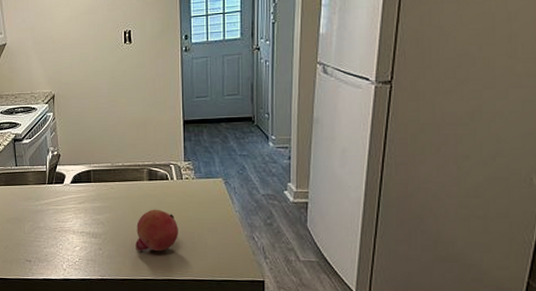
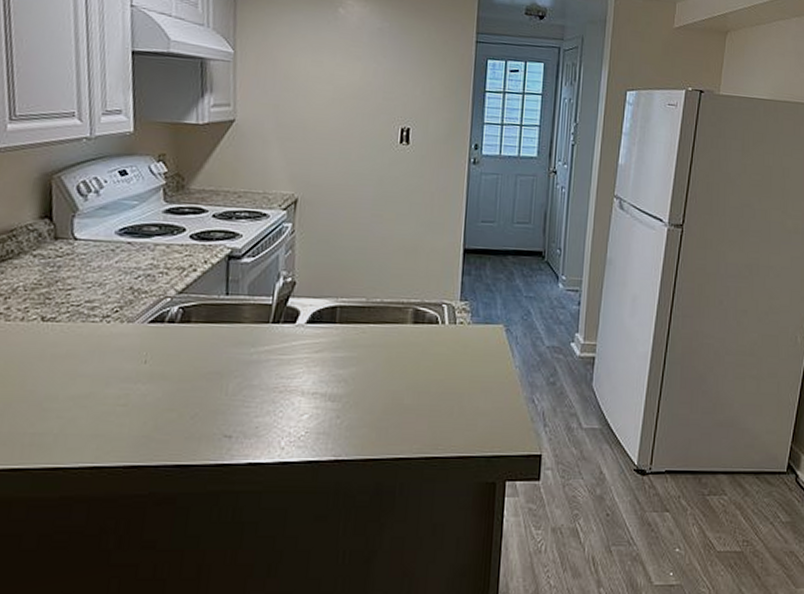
fruit: present [135,209,178,252] -> none [387,362,445,420]

